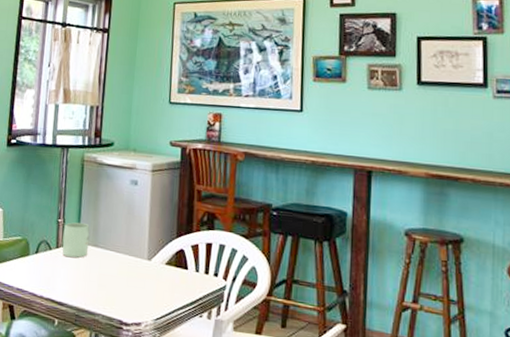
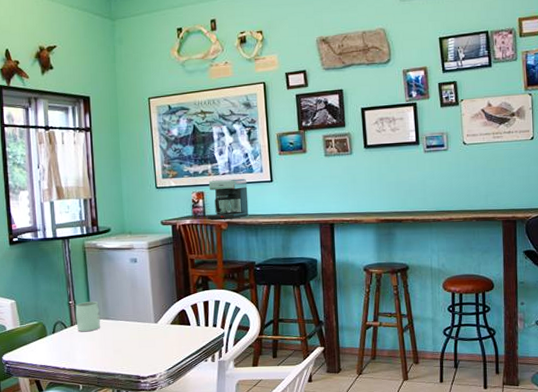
coffee maker: none [222,101,273,150] -> present [207,178,249,220]

